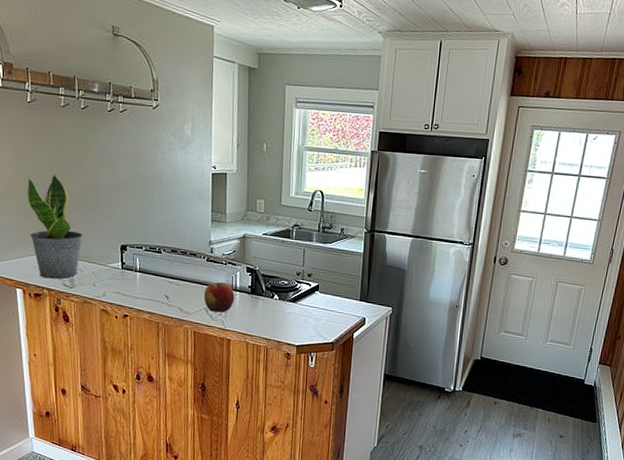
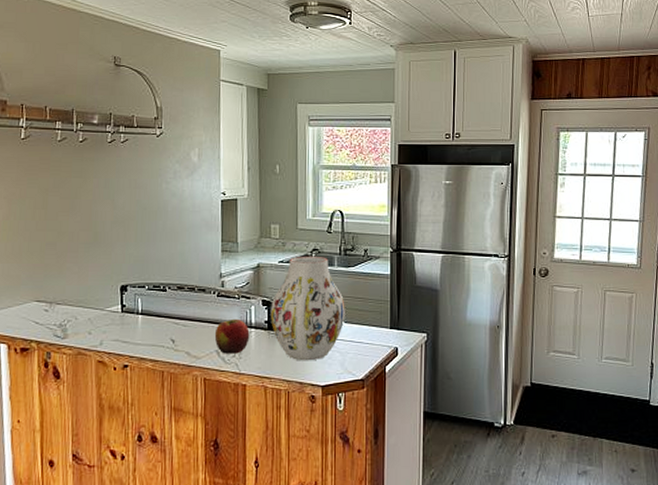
potted plant: present [27,174,83,279] -> none [16,213,79,330]
vase: none [253,231,321,324] -> present [270,257,345,361]

